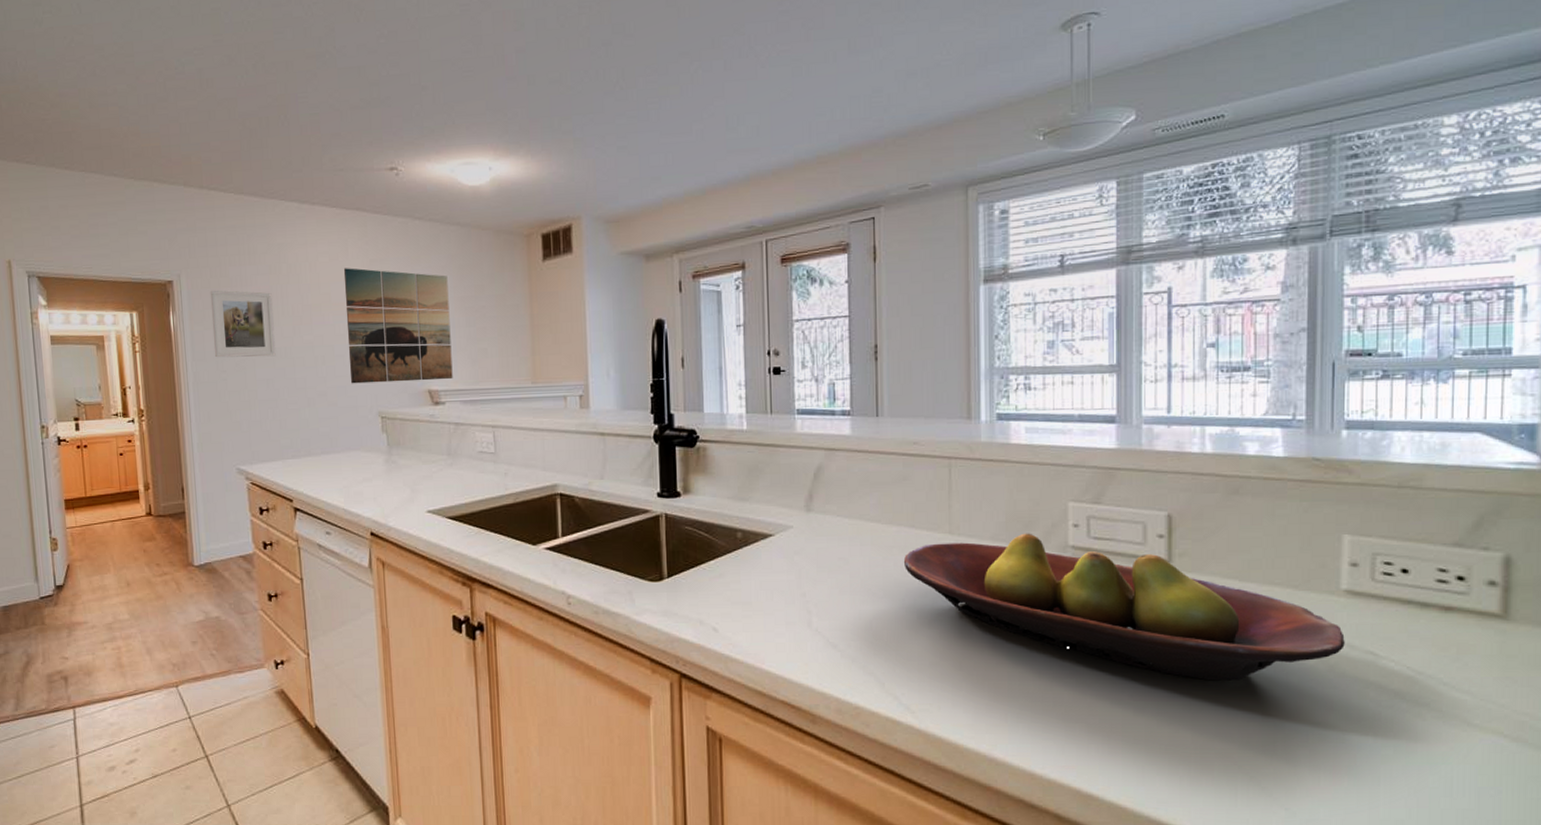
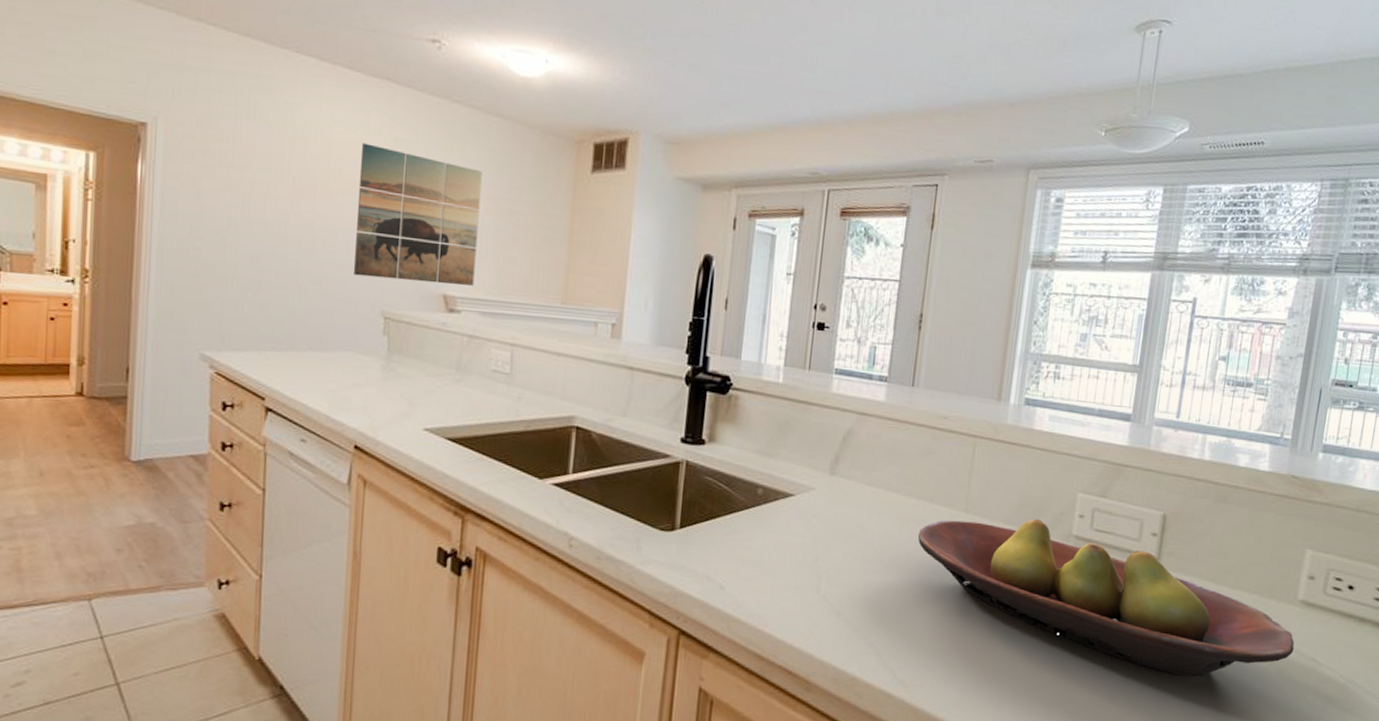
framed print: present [210,290,276,358] -> none [189,141,270,231]

